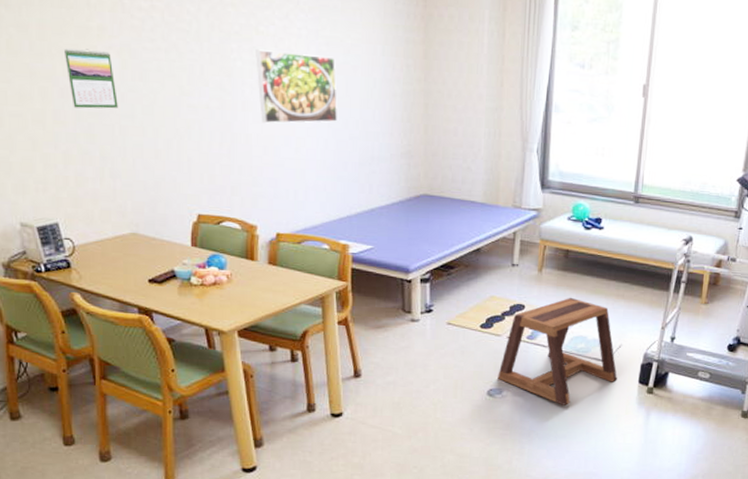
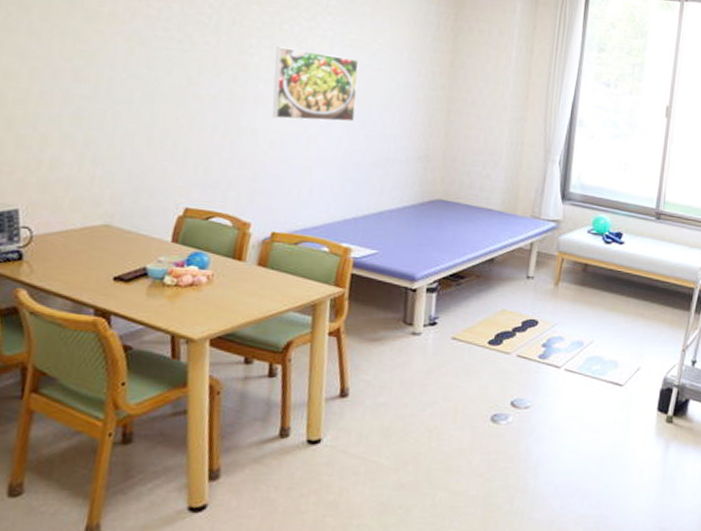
calendar: present [63,48,118,109] -> none [64,31,118,94]
stool: present [497,297,617,405] -> none [503,313,635,435]

